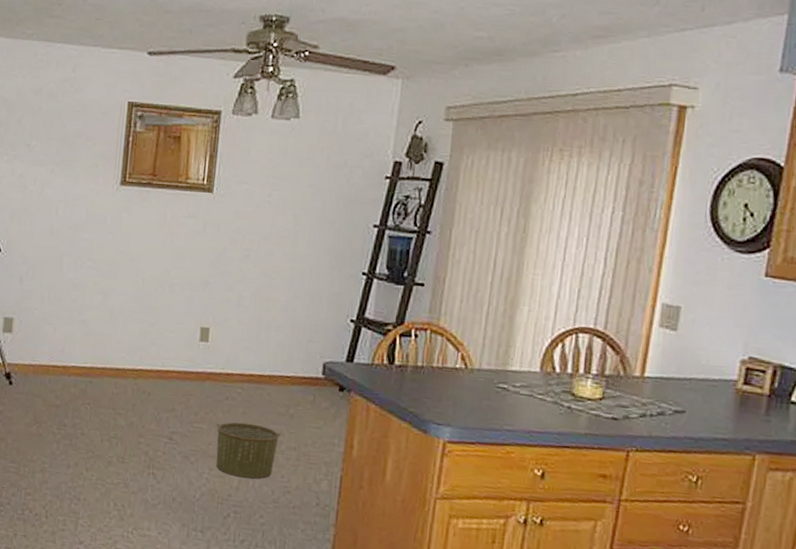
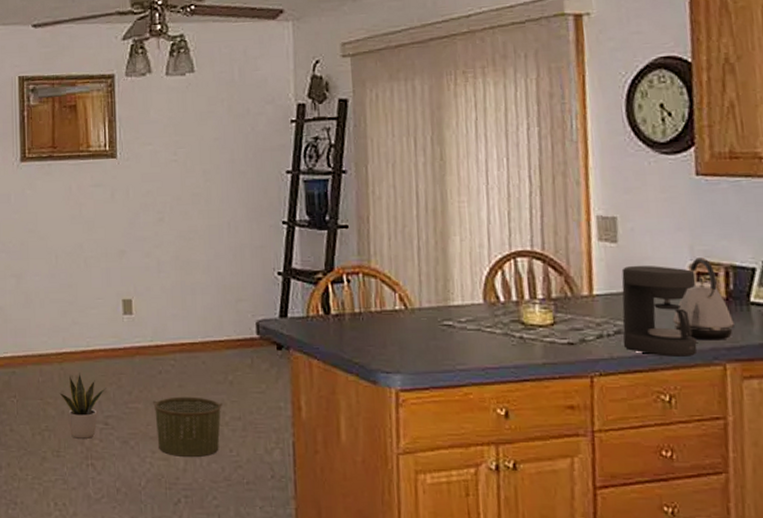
potted plant: none [131,389,175,450] -> present [59,373,106,439]
coffee maker: none [663,354,745,445] -> present [621,266,698,358]
kettle: none [714,354,772,433] -> present [672,257,734,341]

